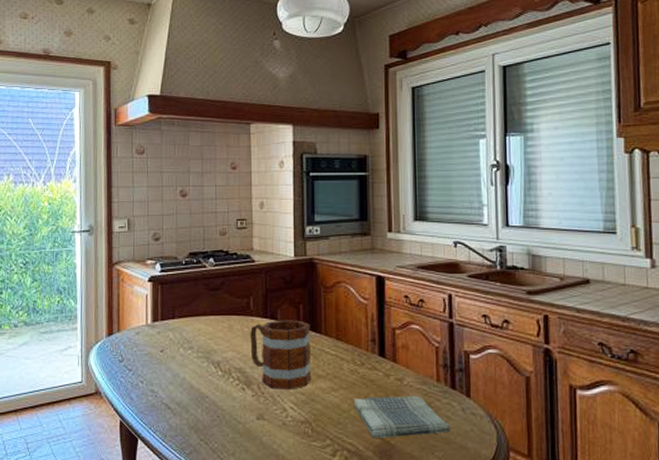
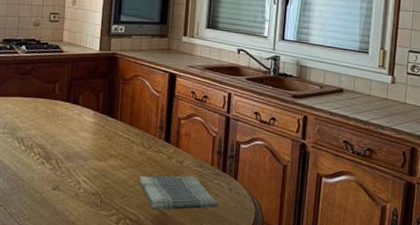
mug: present [250,320,312,390] -> none [52,105,108,166]

